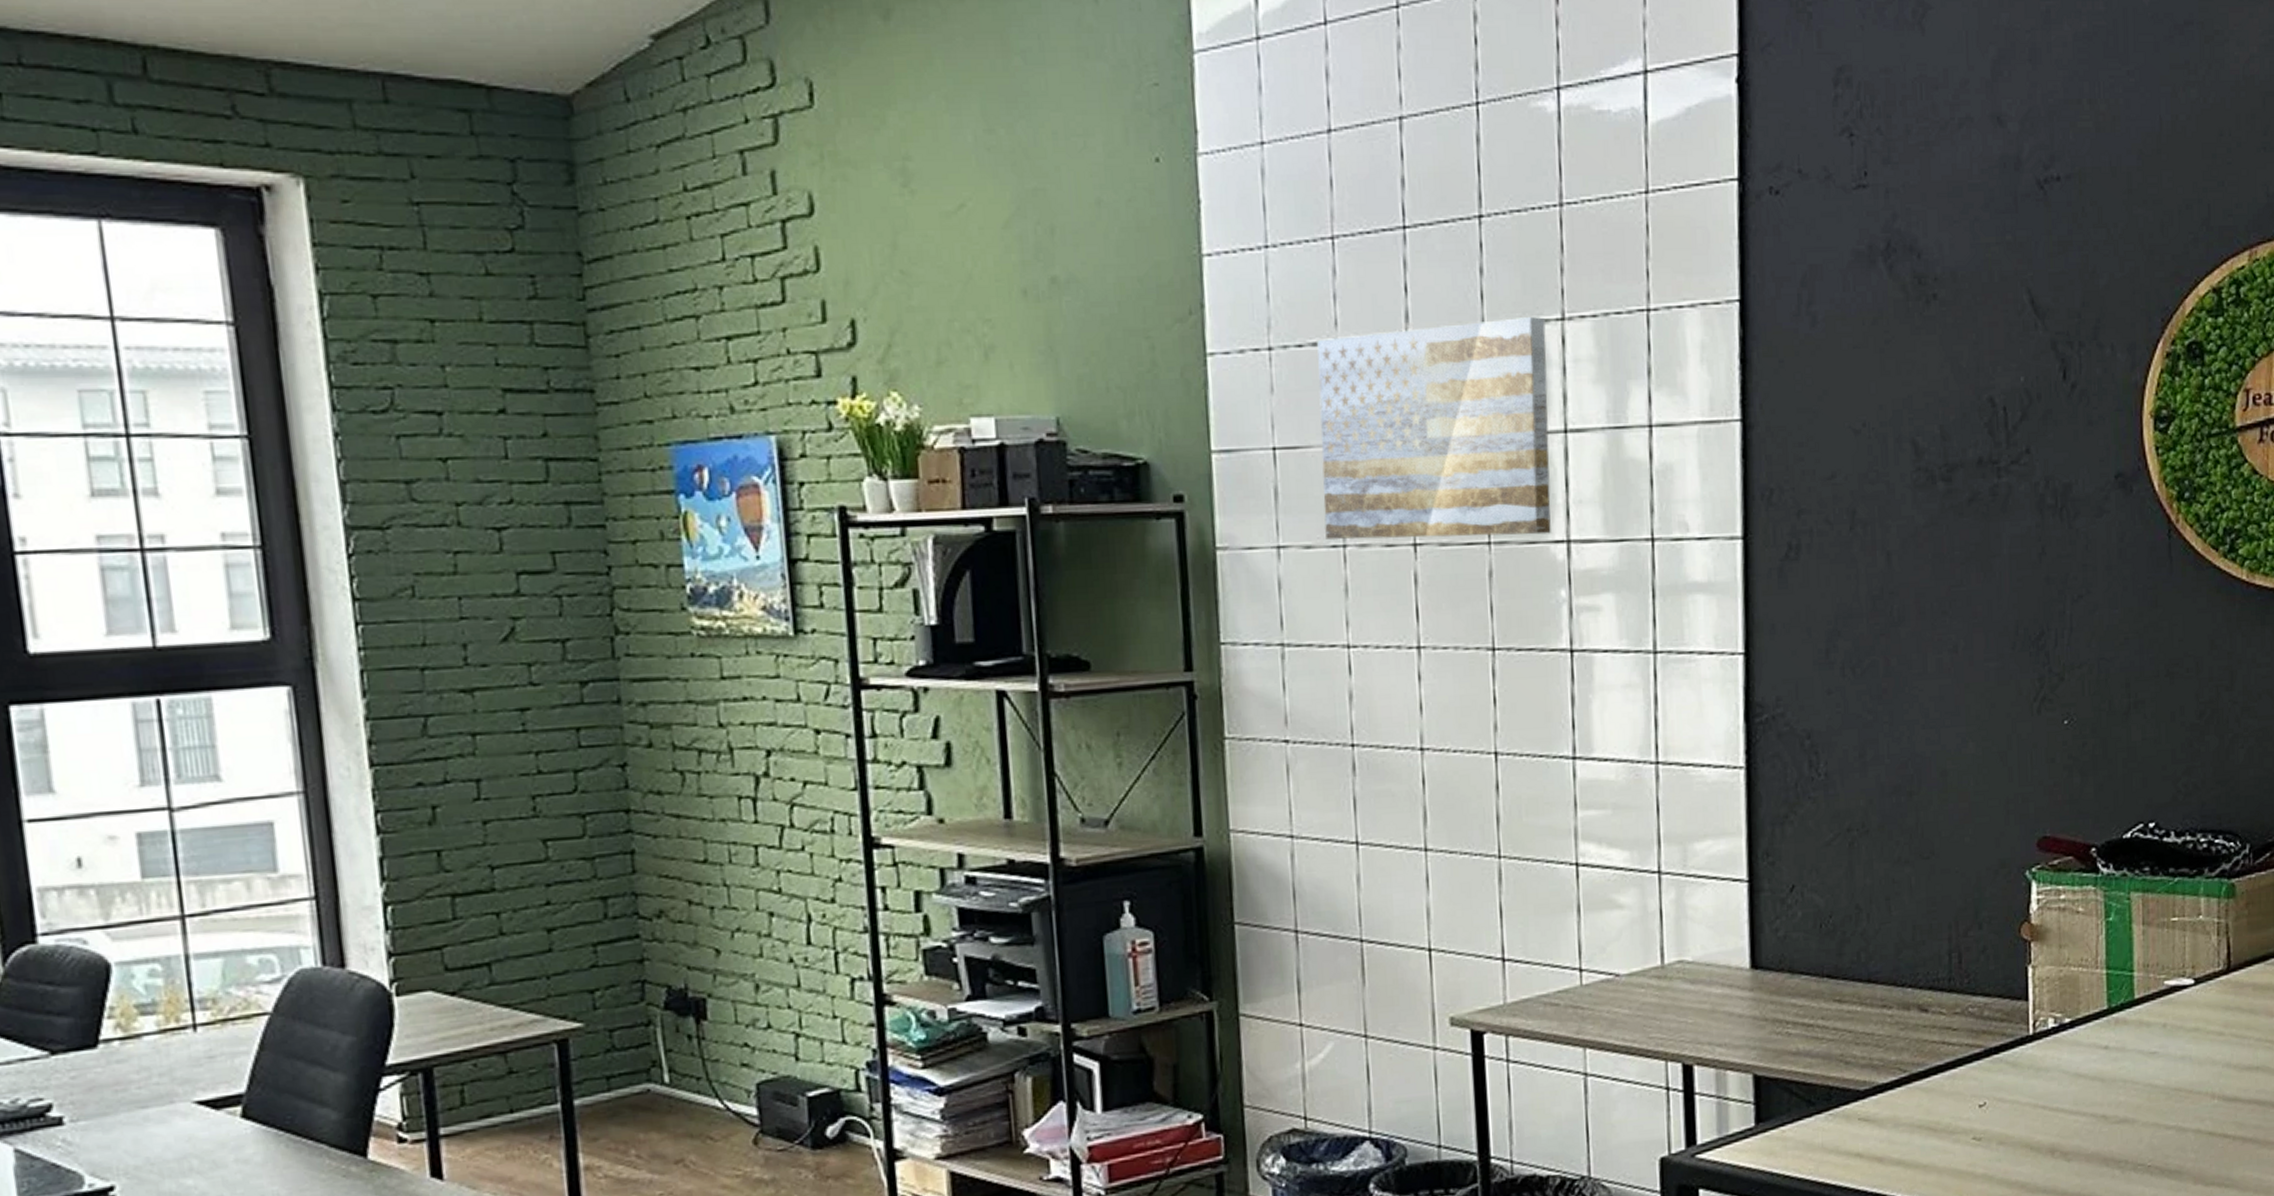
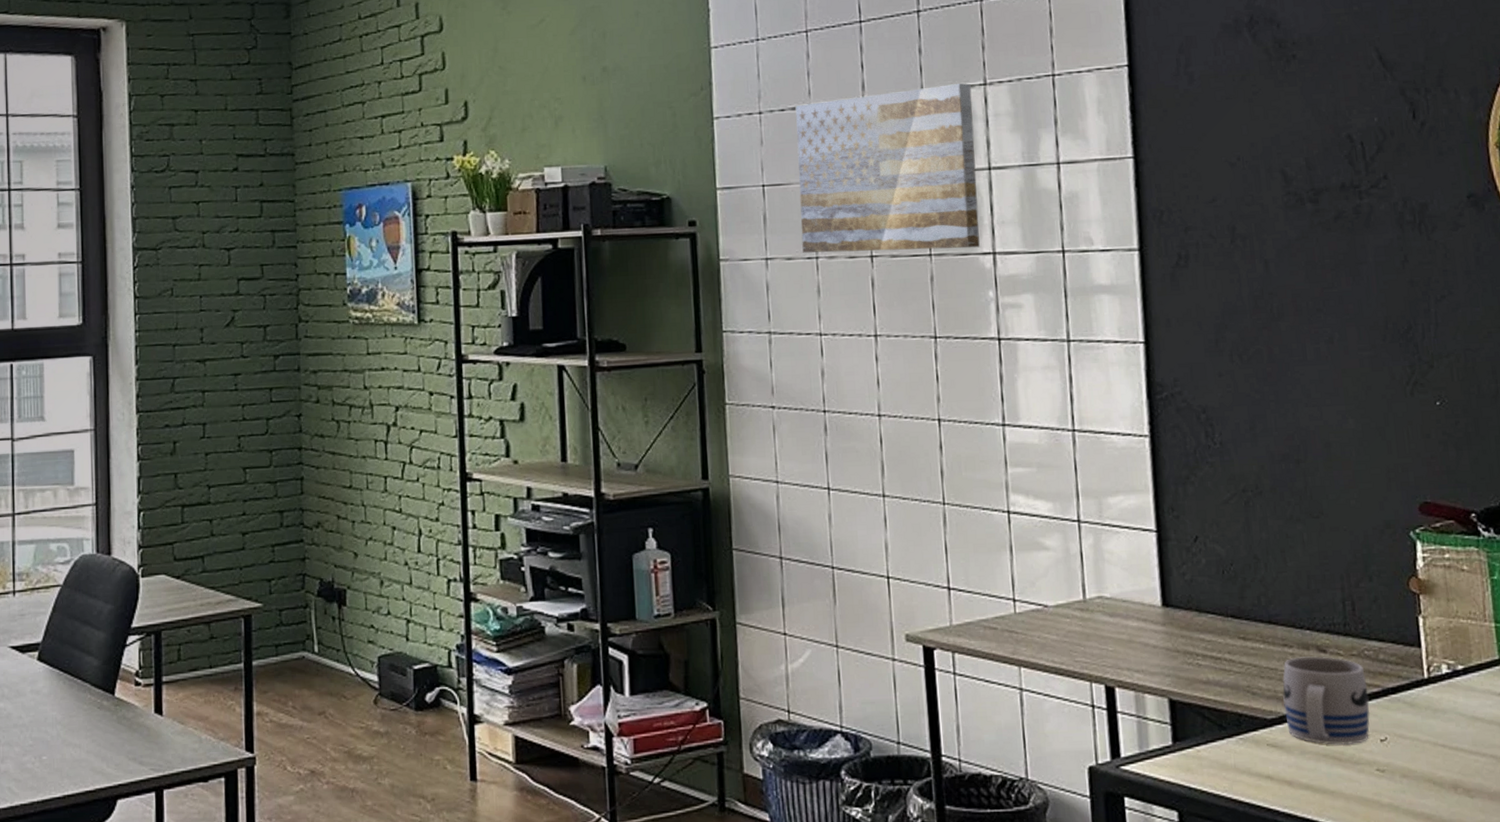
mug: none [1878,1016,1970,1115] -> present [1282,656,1370,746]

